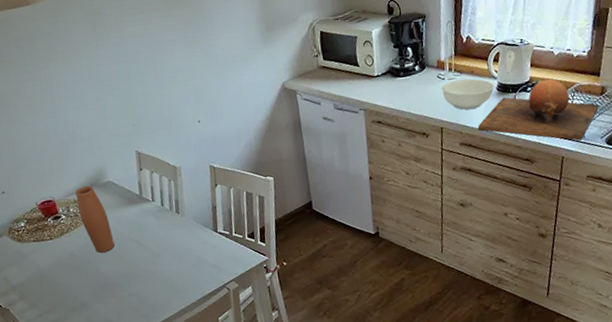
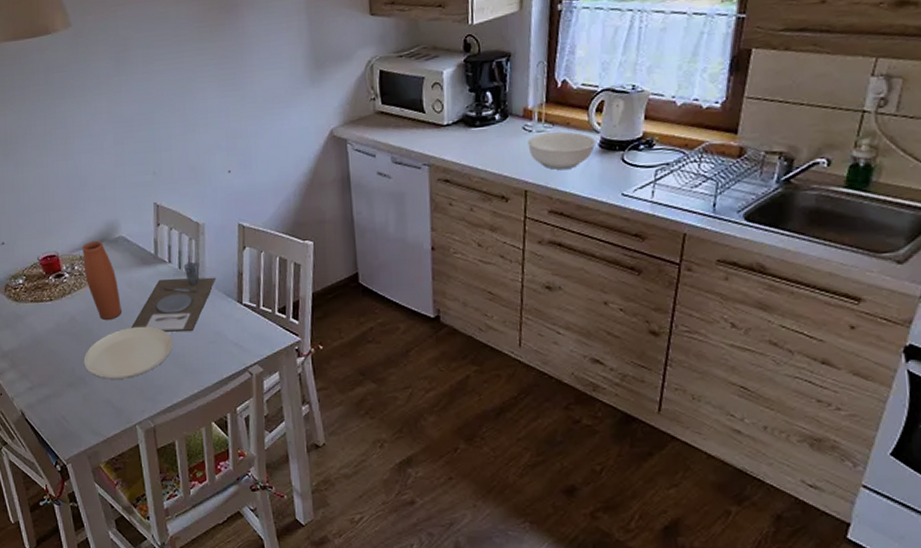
plate: none [84,255,162,303] -> present [83,326,174,379]
place setting: none [124,200,194,260] -> present [131,262,217,332]
chopping board: present [478,78,599,141] -> none [573,134,736,214]

